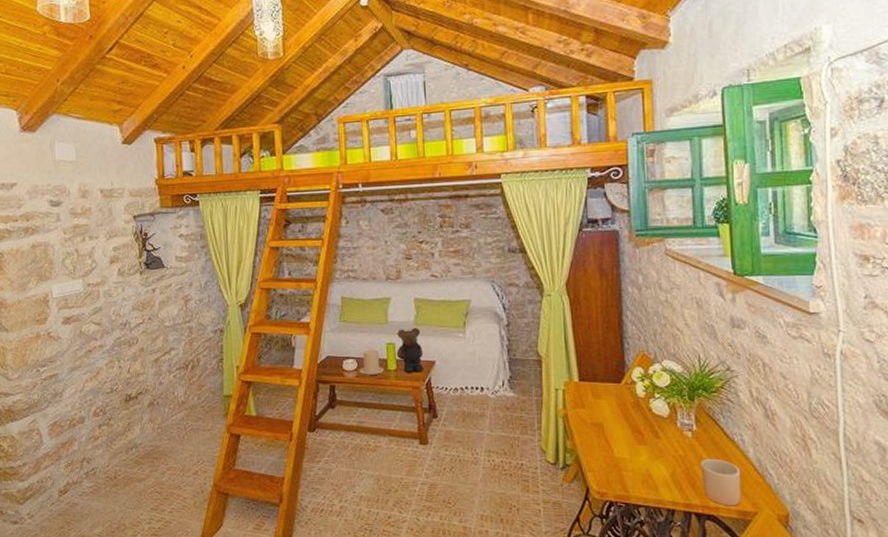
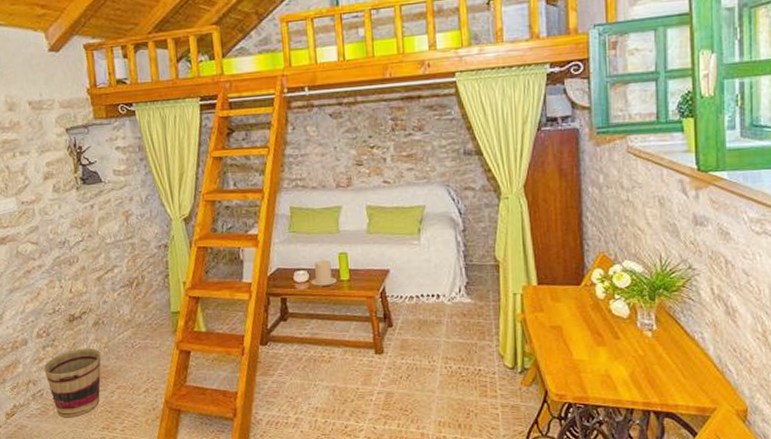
basket: none [98,428,155,498] -> present [43,347,102,418]
teddy bear: present [396,327,424,373] -> none [349,235,378,283]
mug: present [700,458,742,506] -> none [660,356,701,403]

